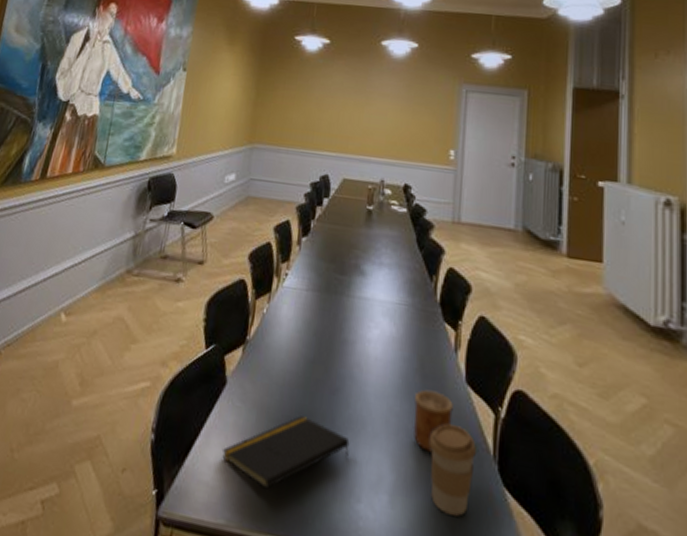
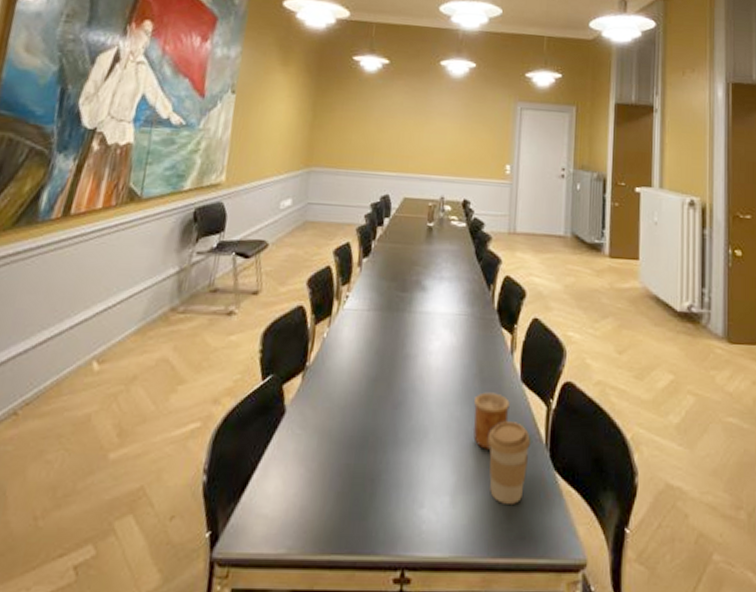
notepad: present [221,416,350,489] -> none [281,434,413,511]

